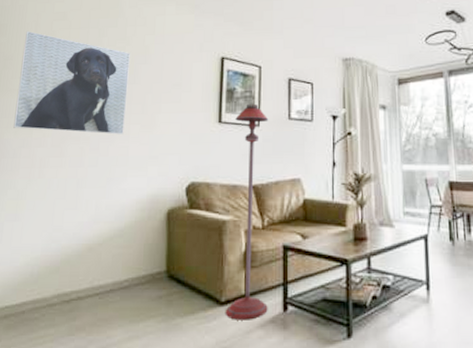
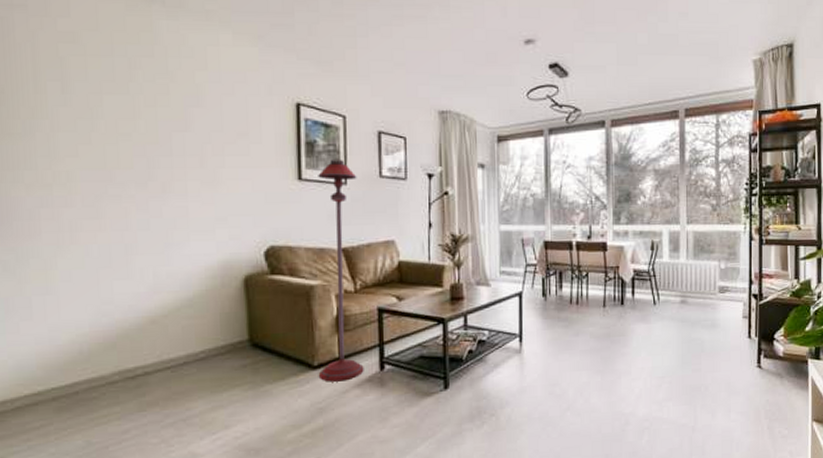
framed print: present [13,30,130,134] -> none [18,54,180,192]

